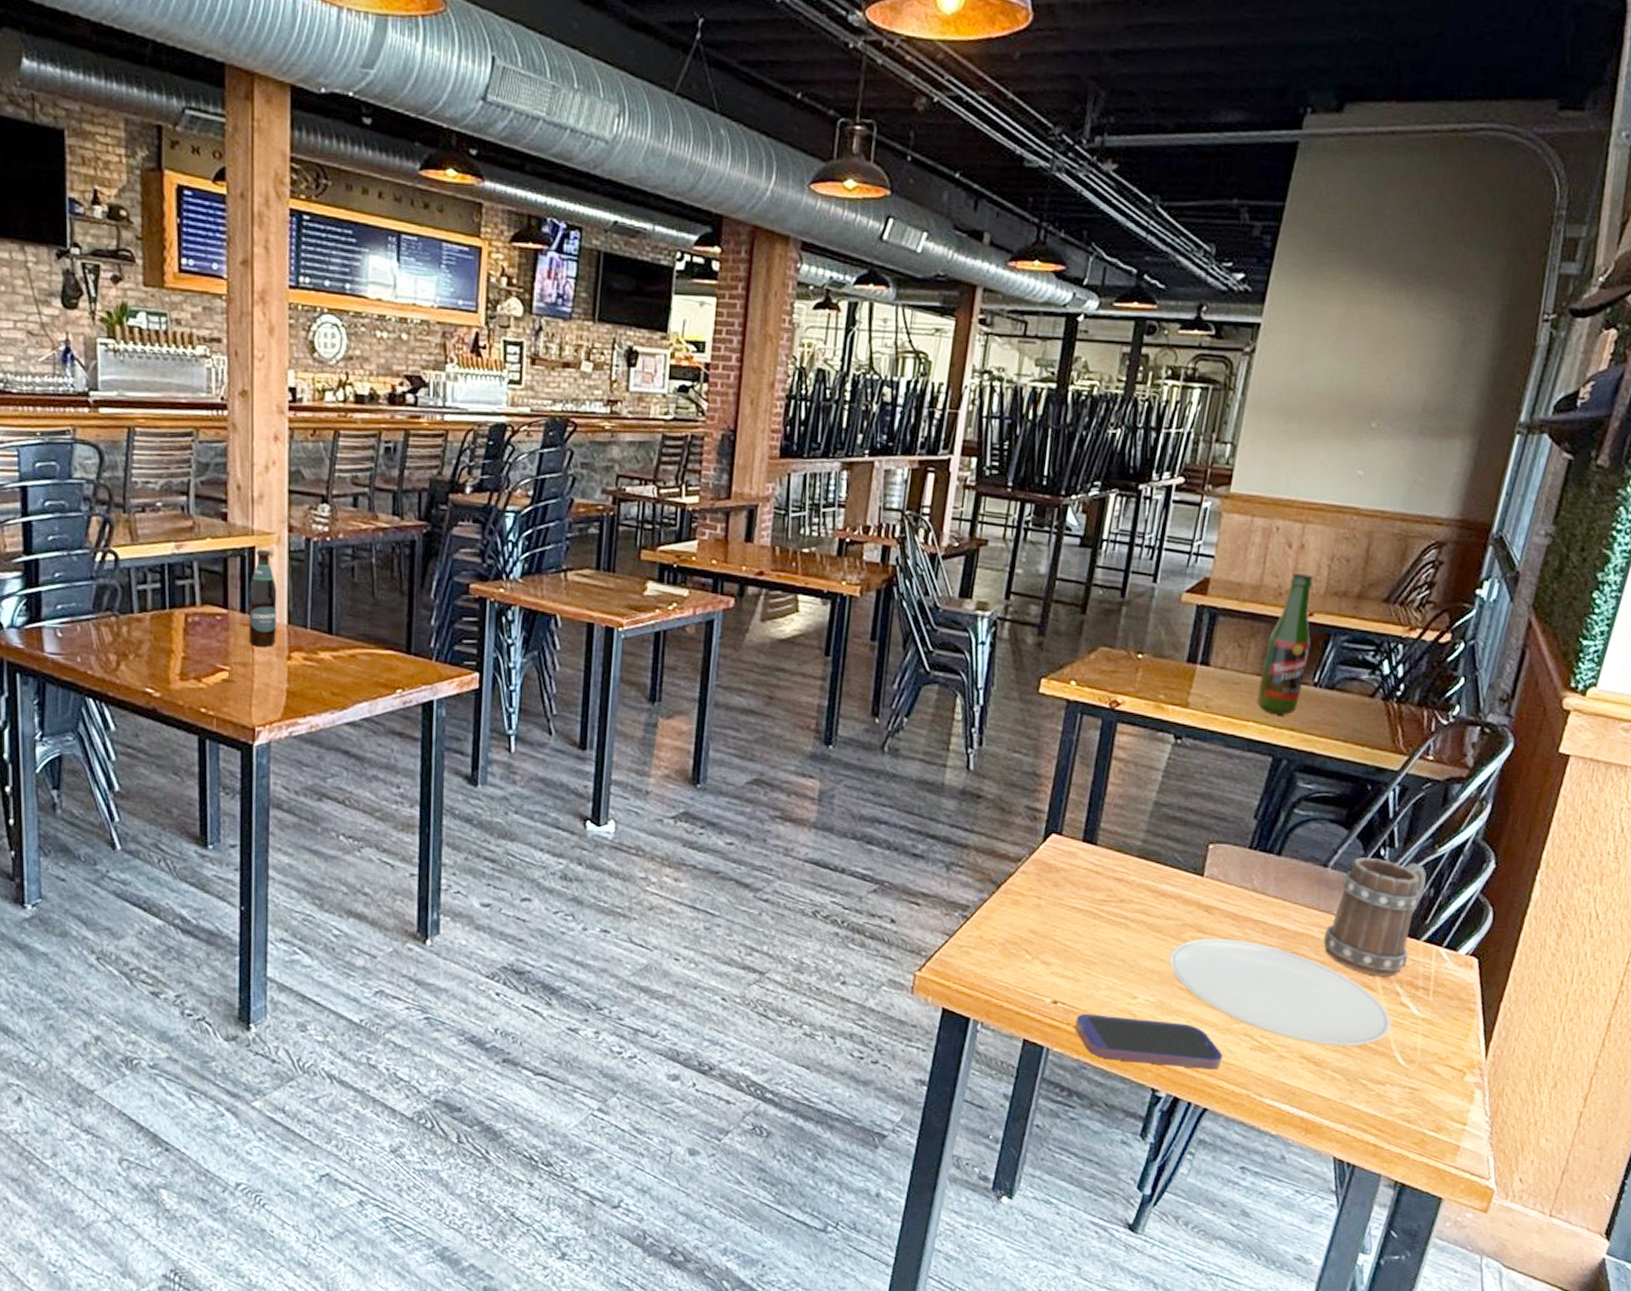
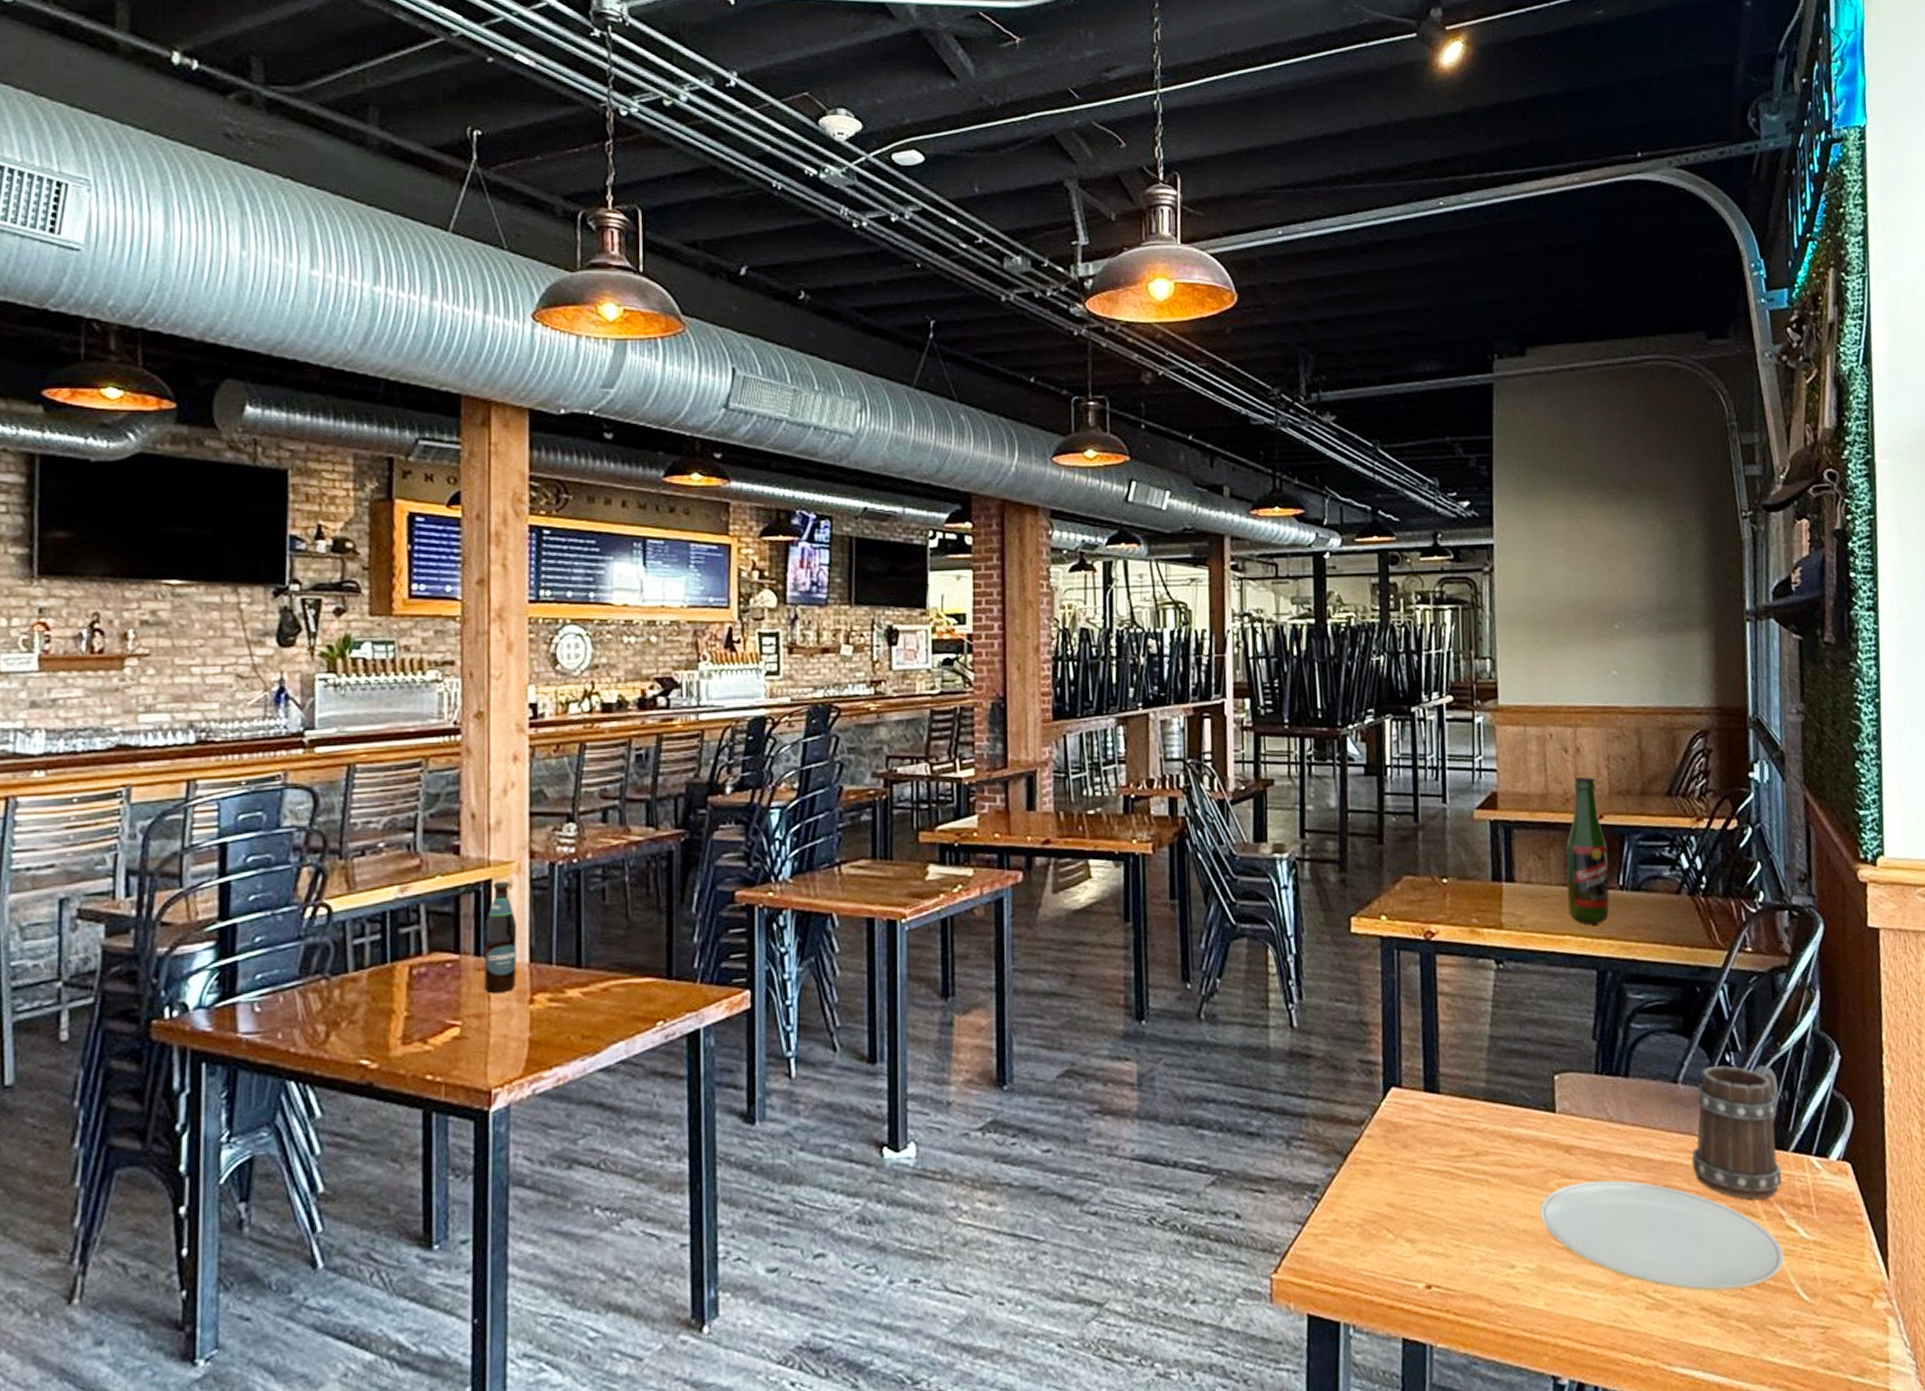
mobile phone: present [1074,1013,1223,1070] -> none [1454,1289,1620,1349]

